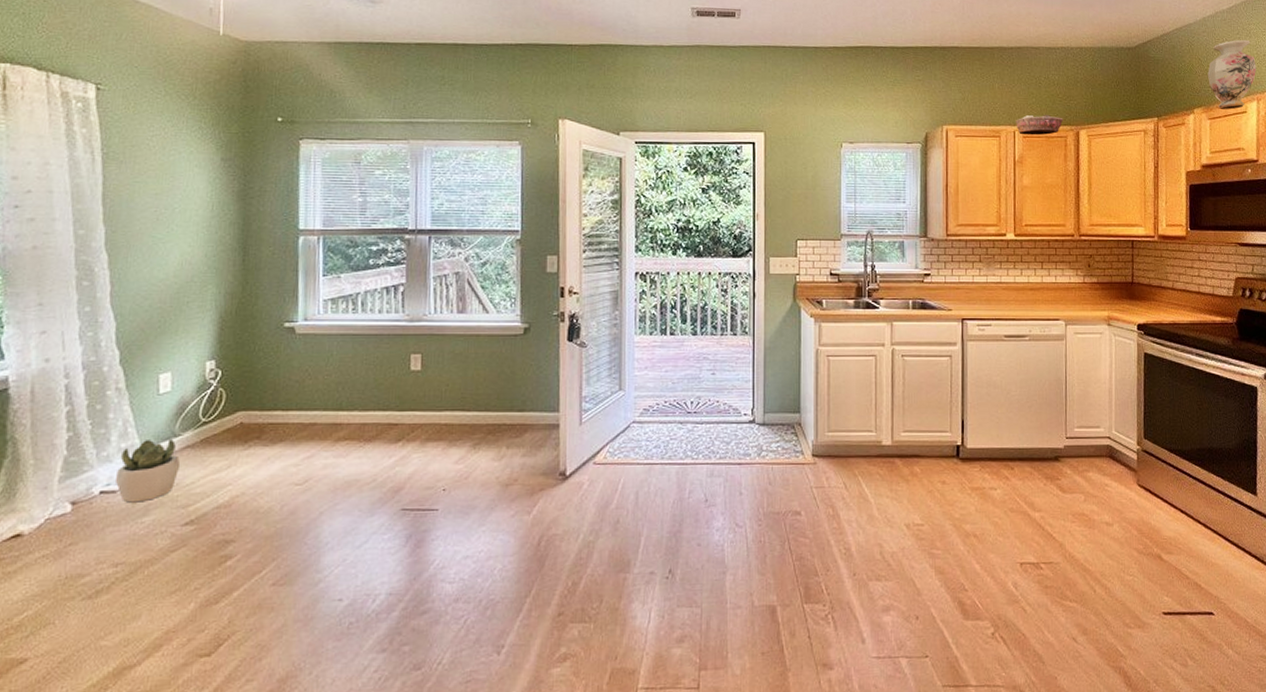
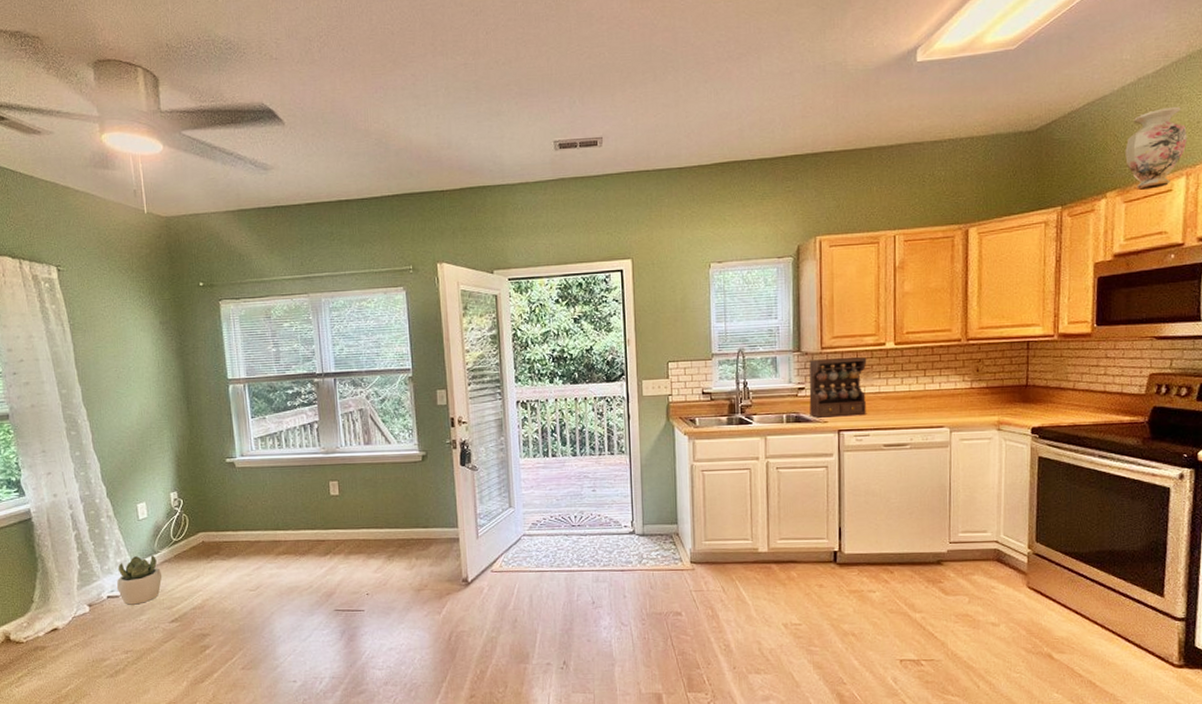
spice rack: none [934,245,989,305] -> present [809,356,867,418]
decorative basket: present [1016,114,1064,136] -> none [896,215,951,239]

